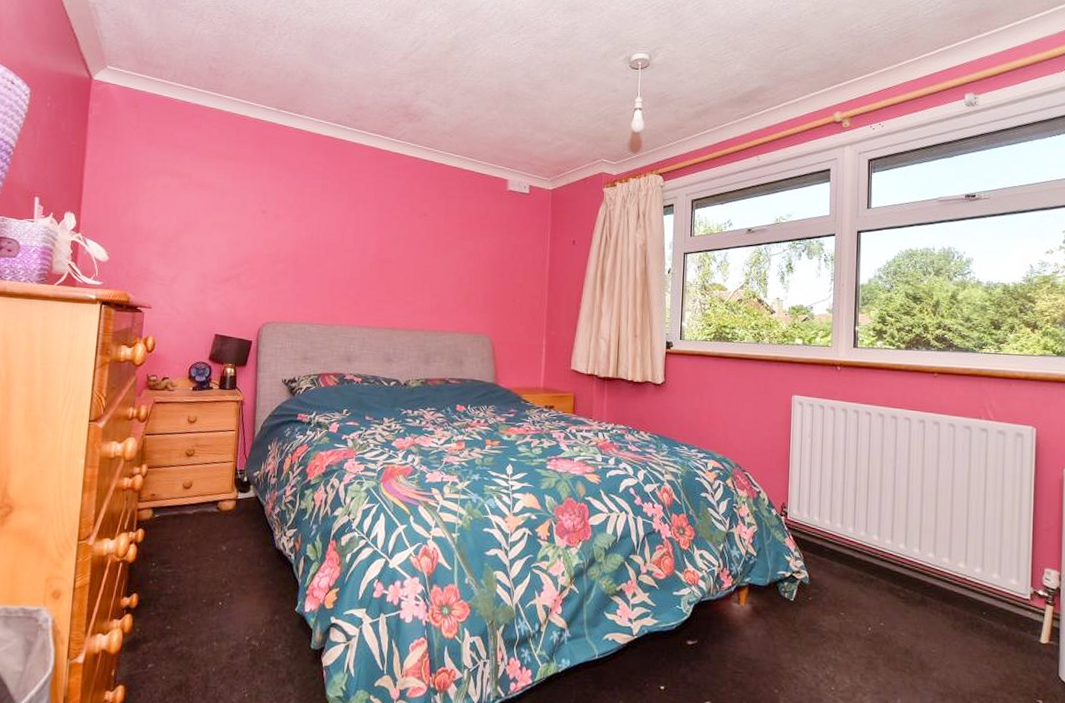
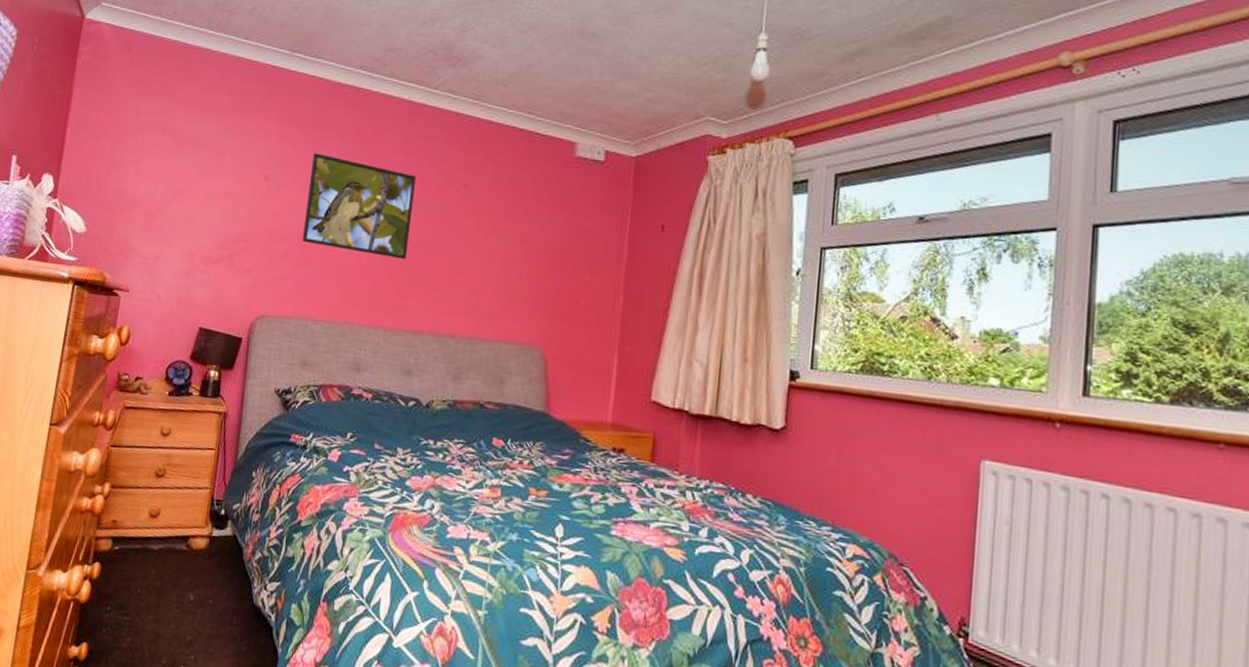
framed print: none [297,191,386,273] -> present [302,153,416,260]

